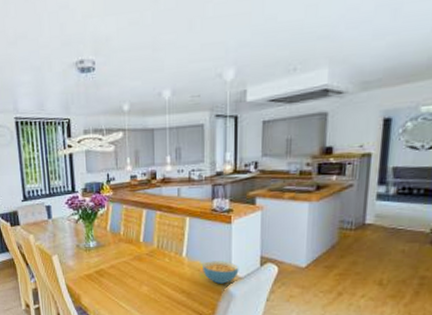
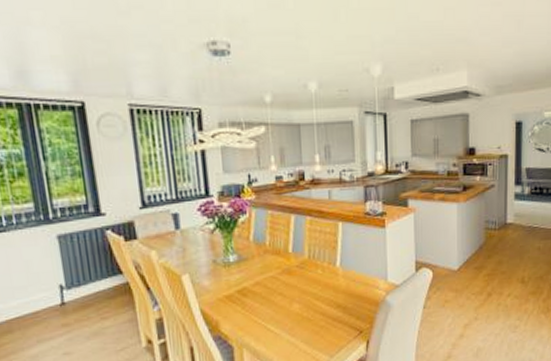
cereal bowl: present [203,261,239,284] -> none [358,268,395,294]

